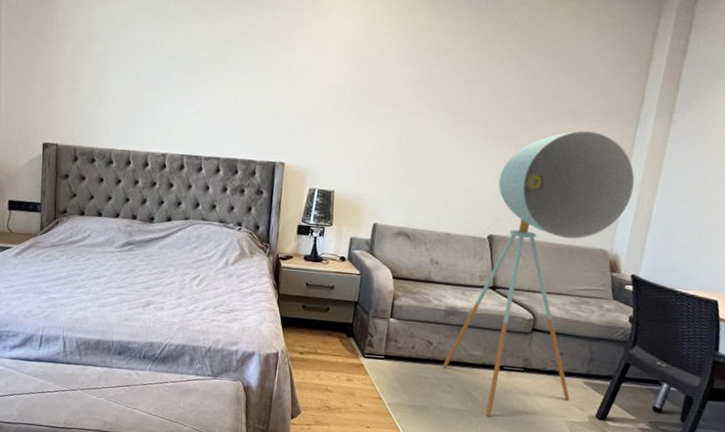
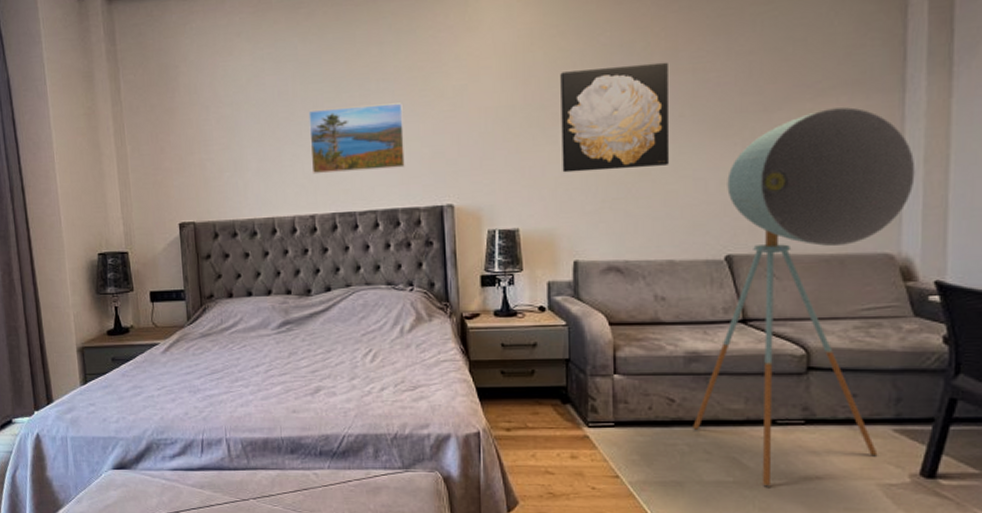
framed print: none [168,61,254,124] -> present [308,103,405,175]
wall art: none [376,65,472,156] -> present [560,62,670,173]

